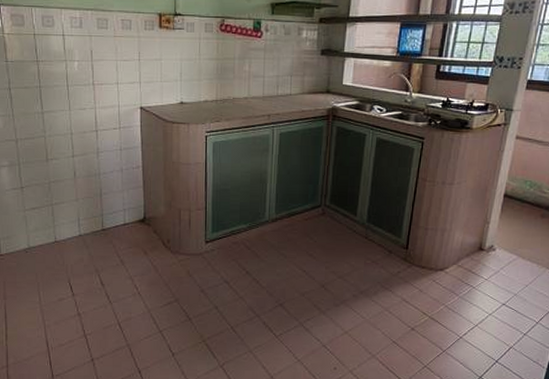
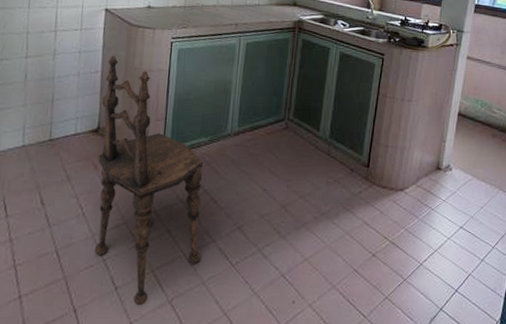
dining chair: none [146,151,247,369] -> present [95,55,203,306]

